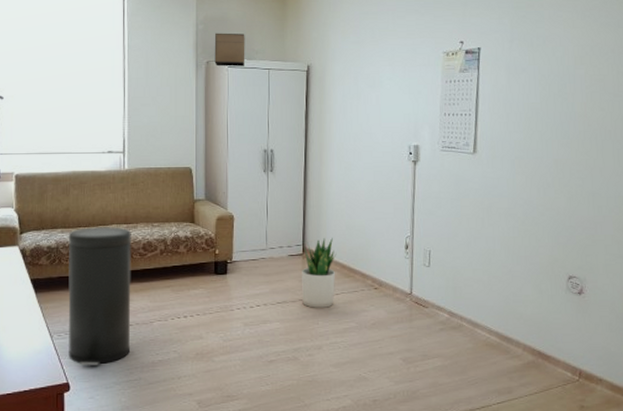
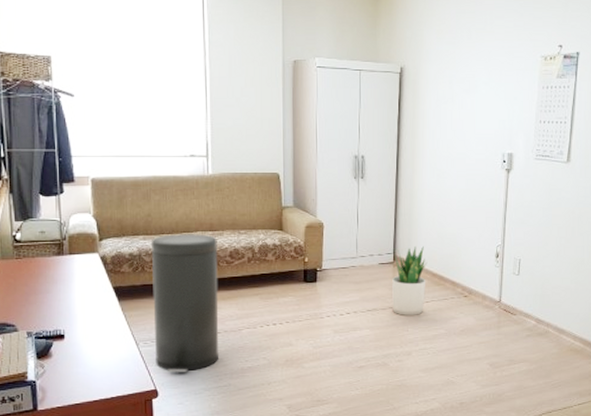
decorative box: present [214,33,245,66] -> none [302,29,335,67]

